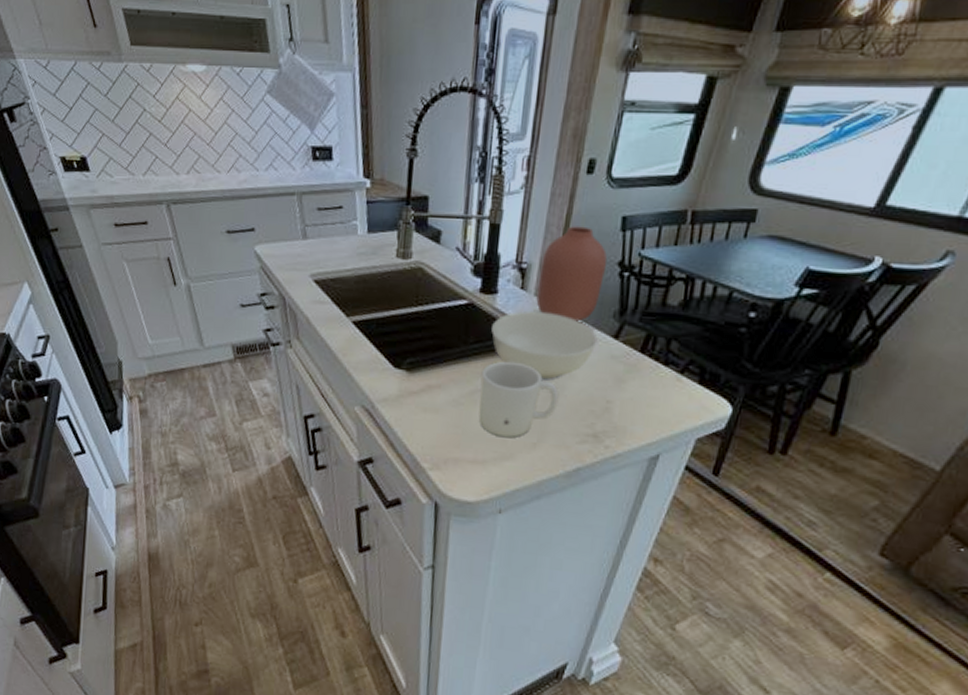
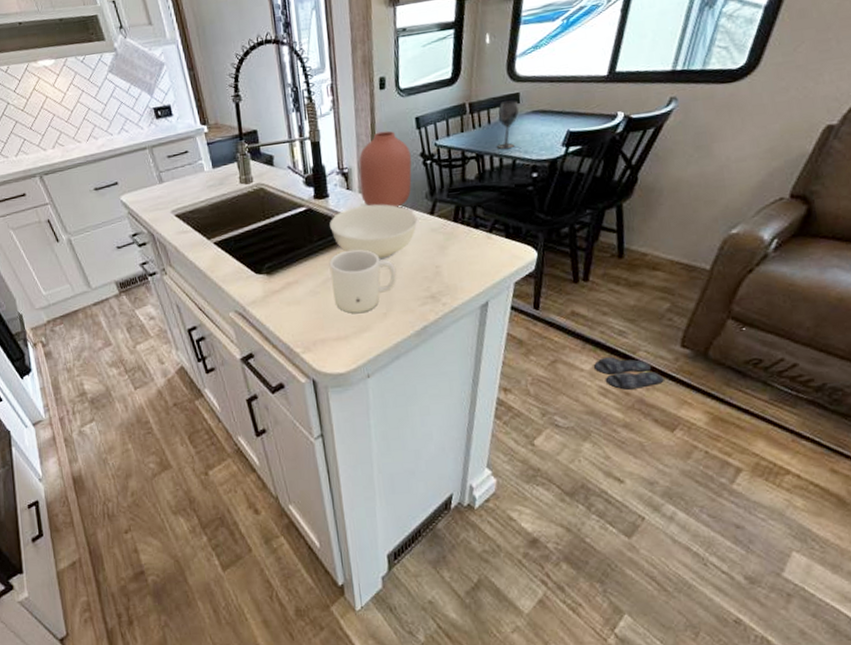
wine glass: none [714,216,754,277] -> present [497,100,520,150]
slippers: none [768,548,849,593] -> present [594,357,664,390]

